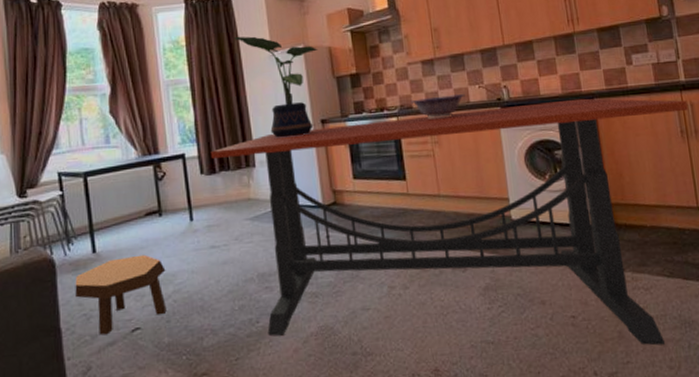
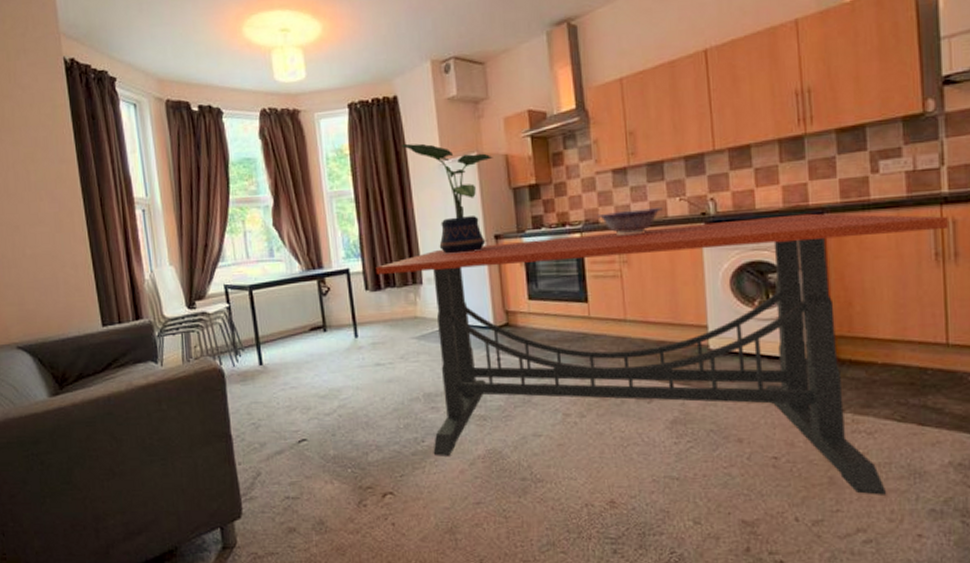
footstool: present [75,254,167,336] -> none [243,369,332,444]

